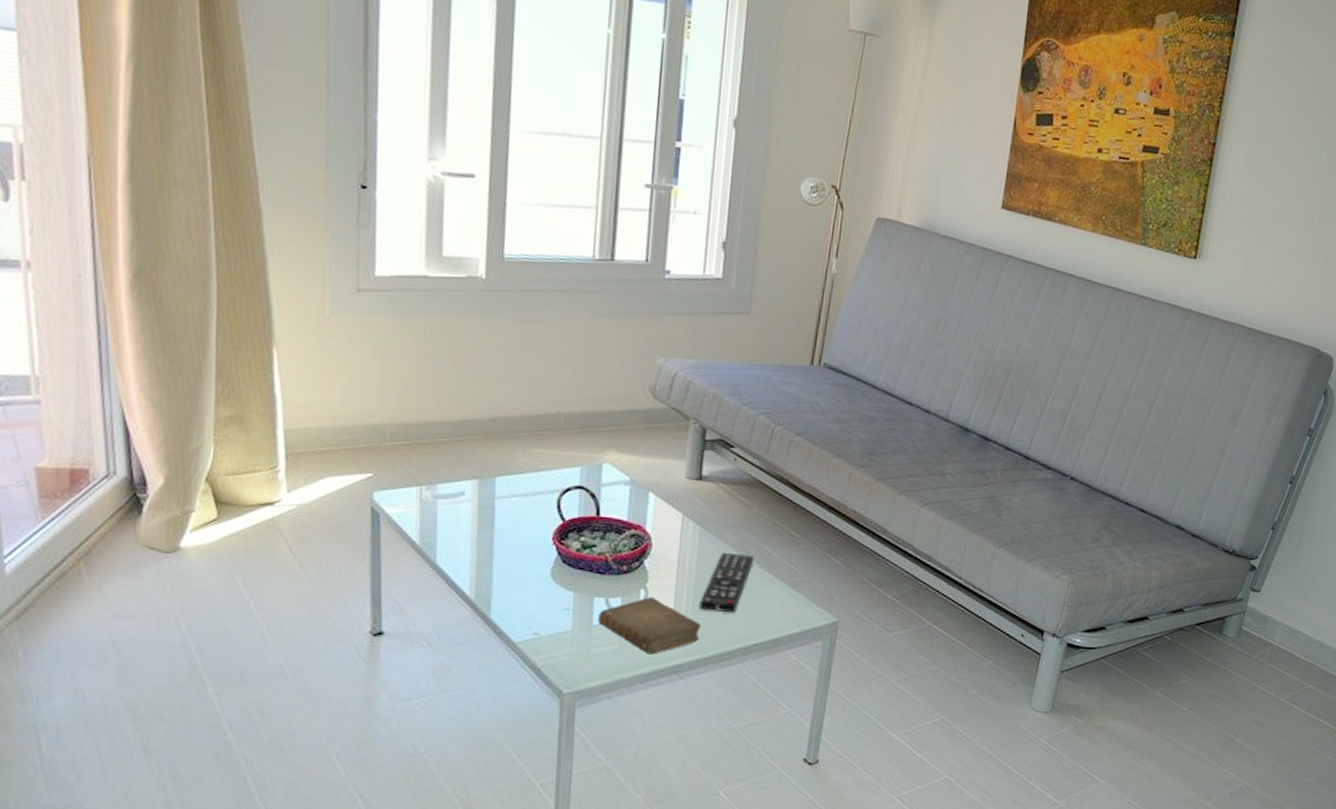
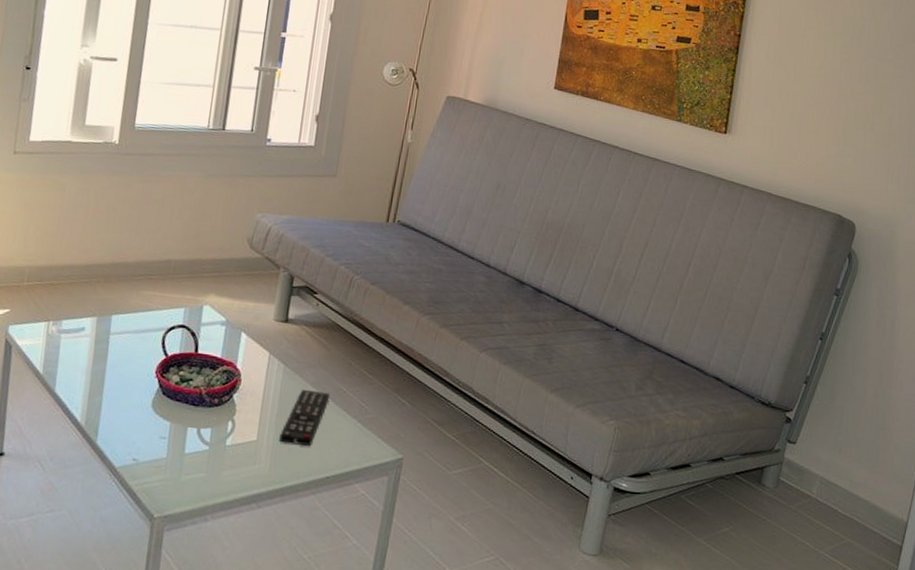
book: present [598,596,701,655] -> none [189,428,280,484]

